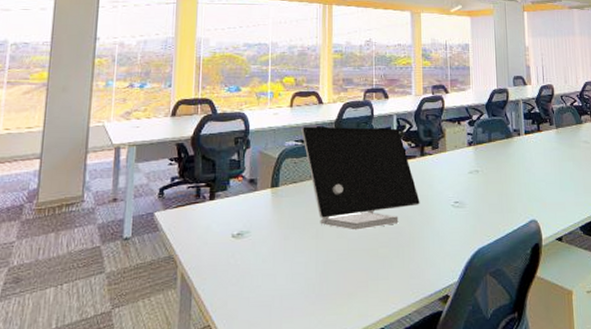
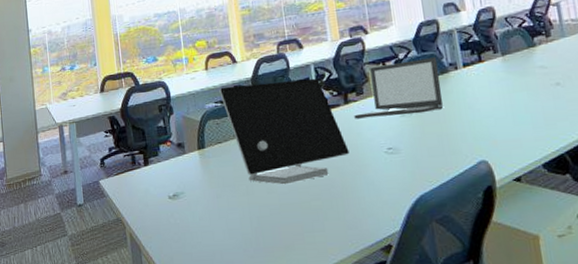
laptop: none [428,122,506,172] -> present [354,57,443,119]

